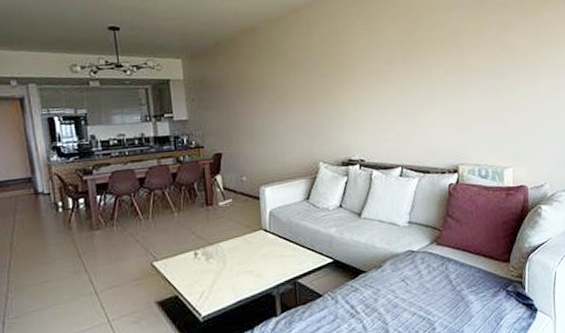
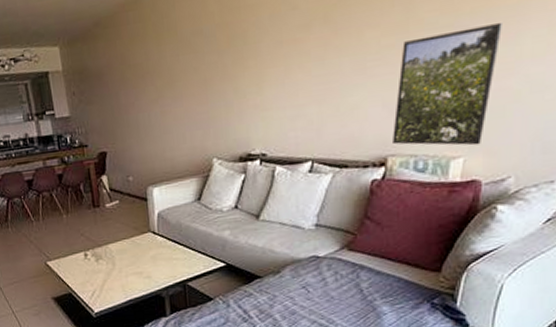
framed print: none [459,71,524,159] -> present [393,22,502,146]

